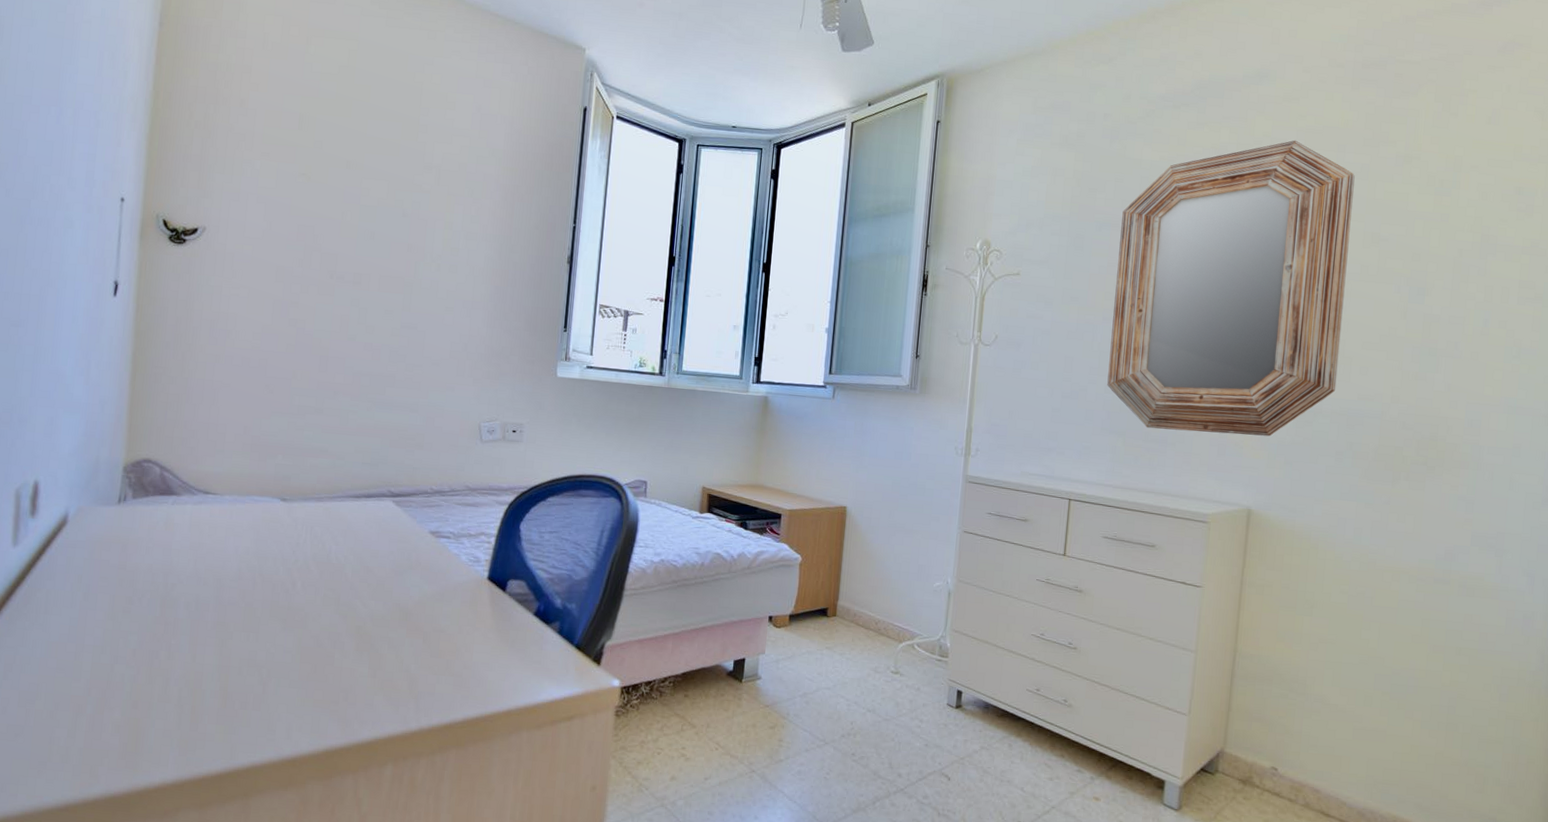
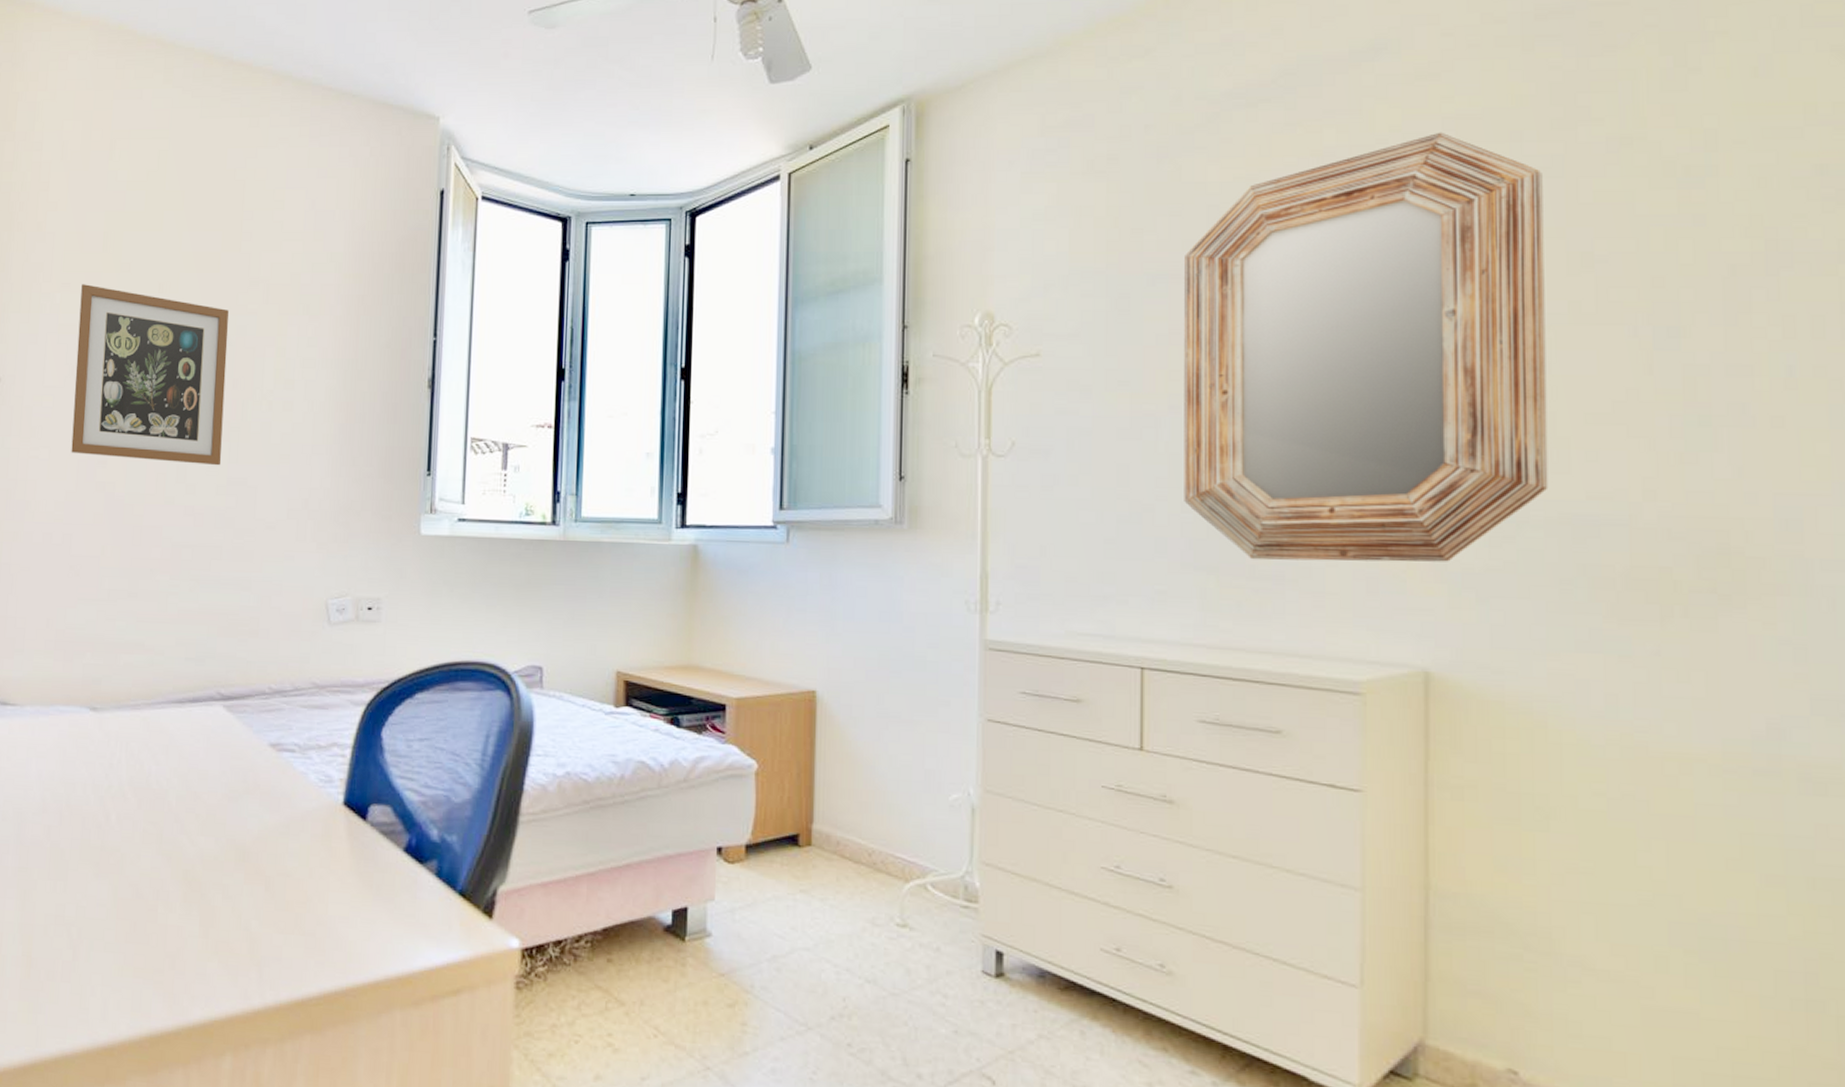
wall art: none [267,155,406,313] -> present [71,284,229,466]

